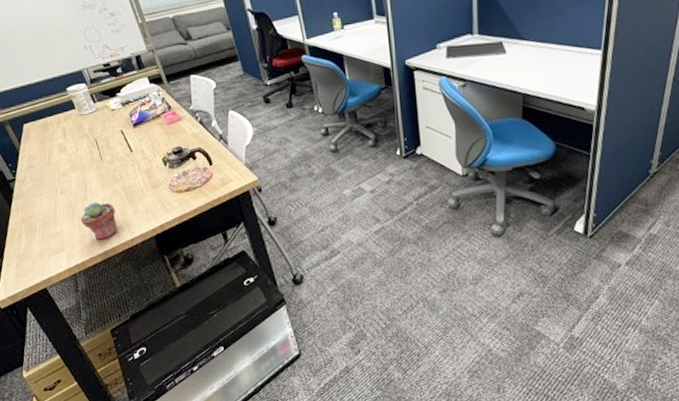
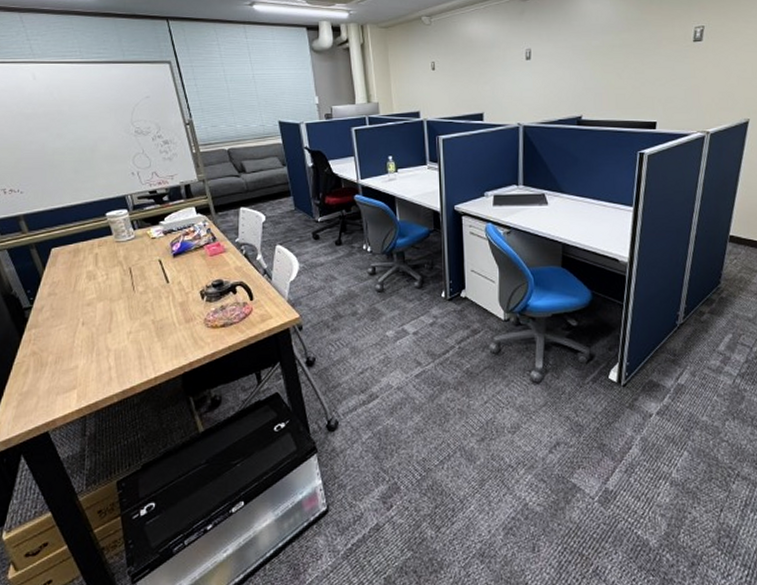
potted succulent: present [80,202,118,240] -> none [100,335,142,377]

